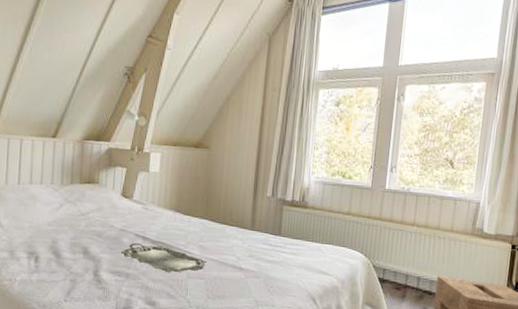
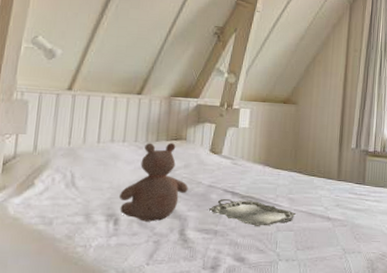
bear: none [38,185,101,261] -> present [119,143,188,222]

